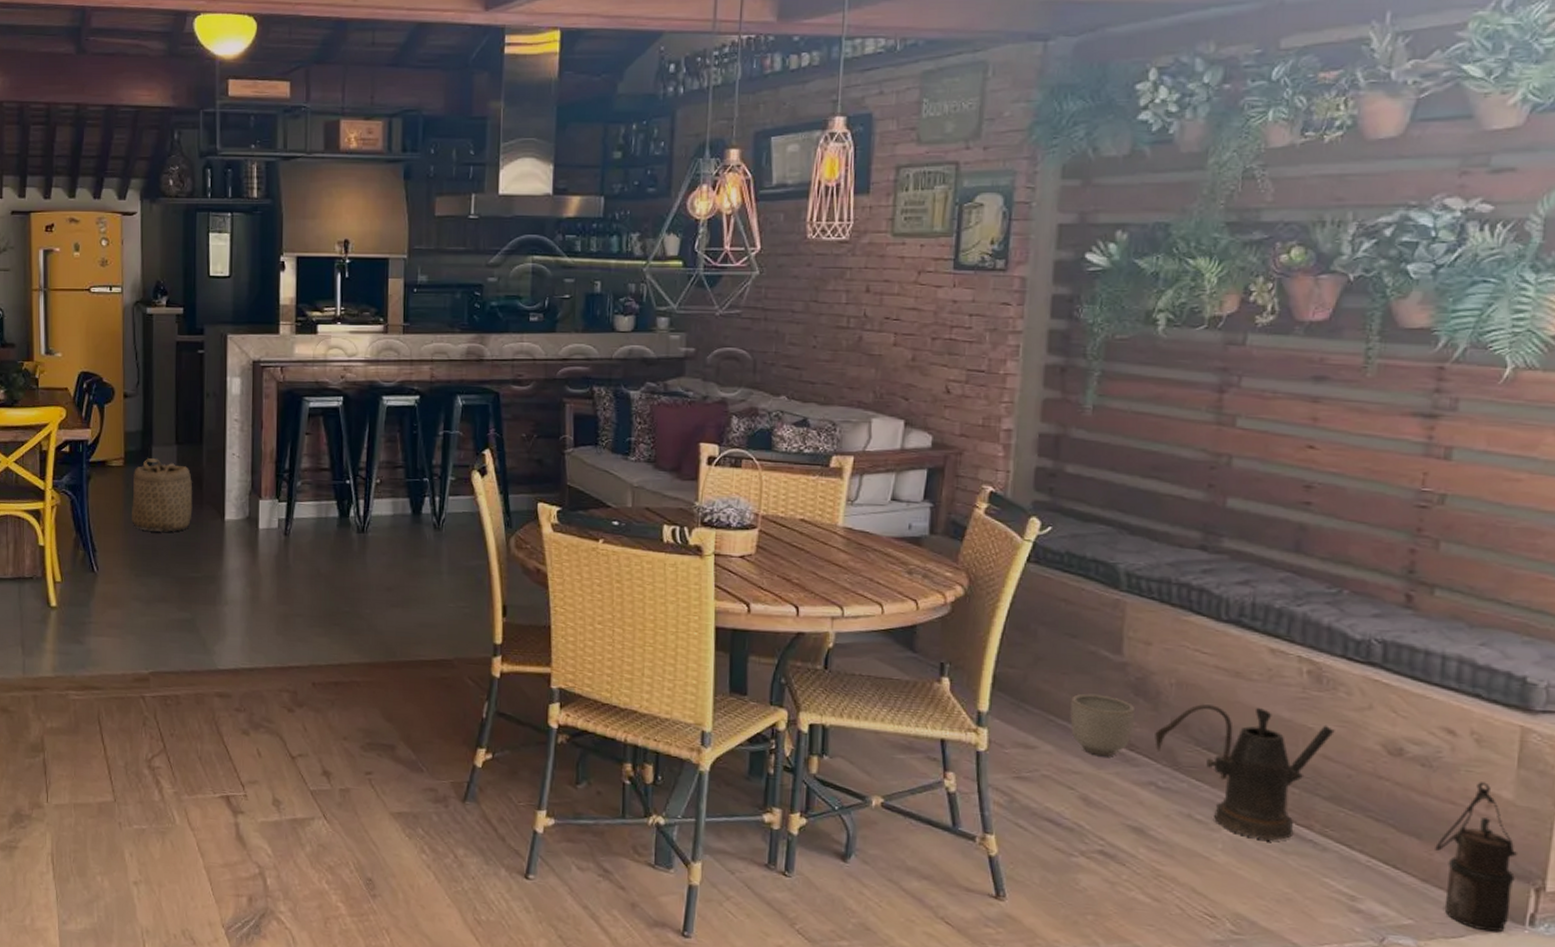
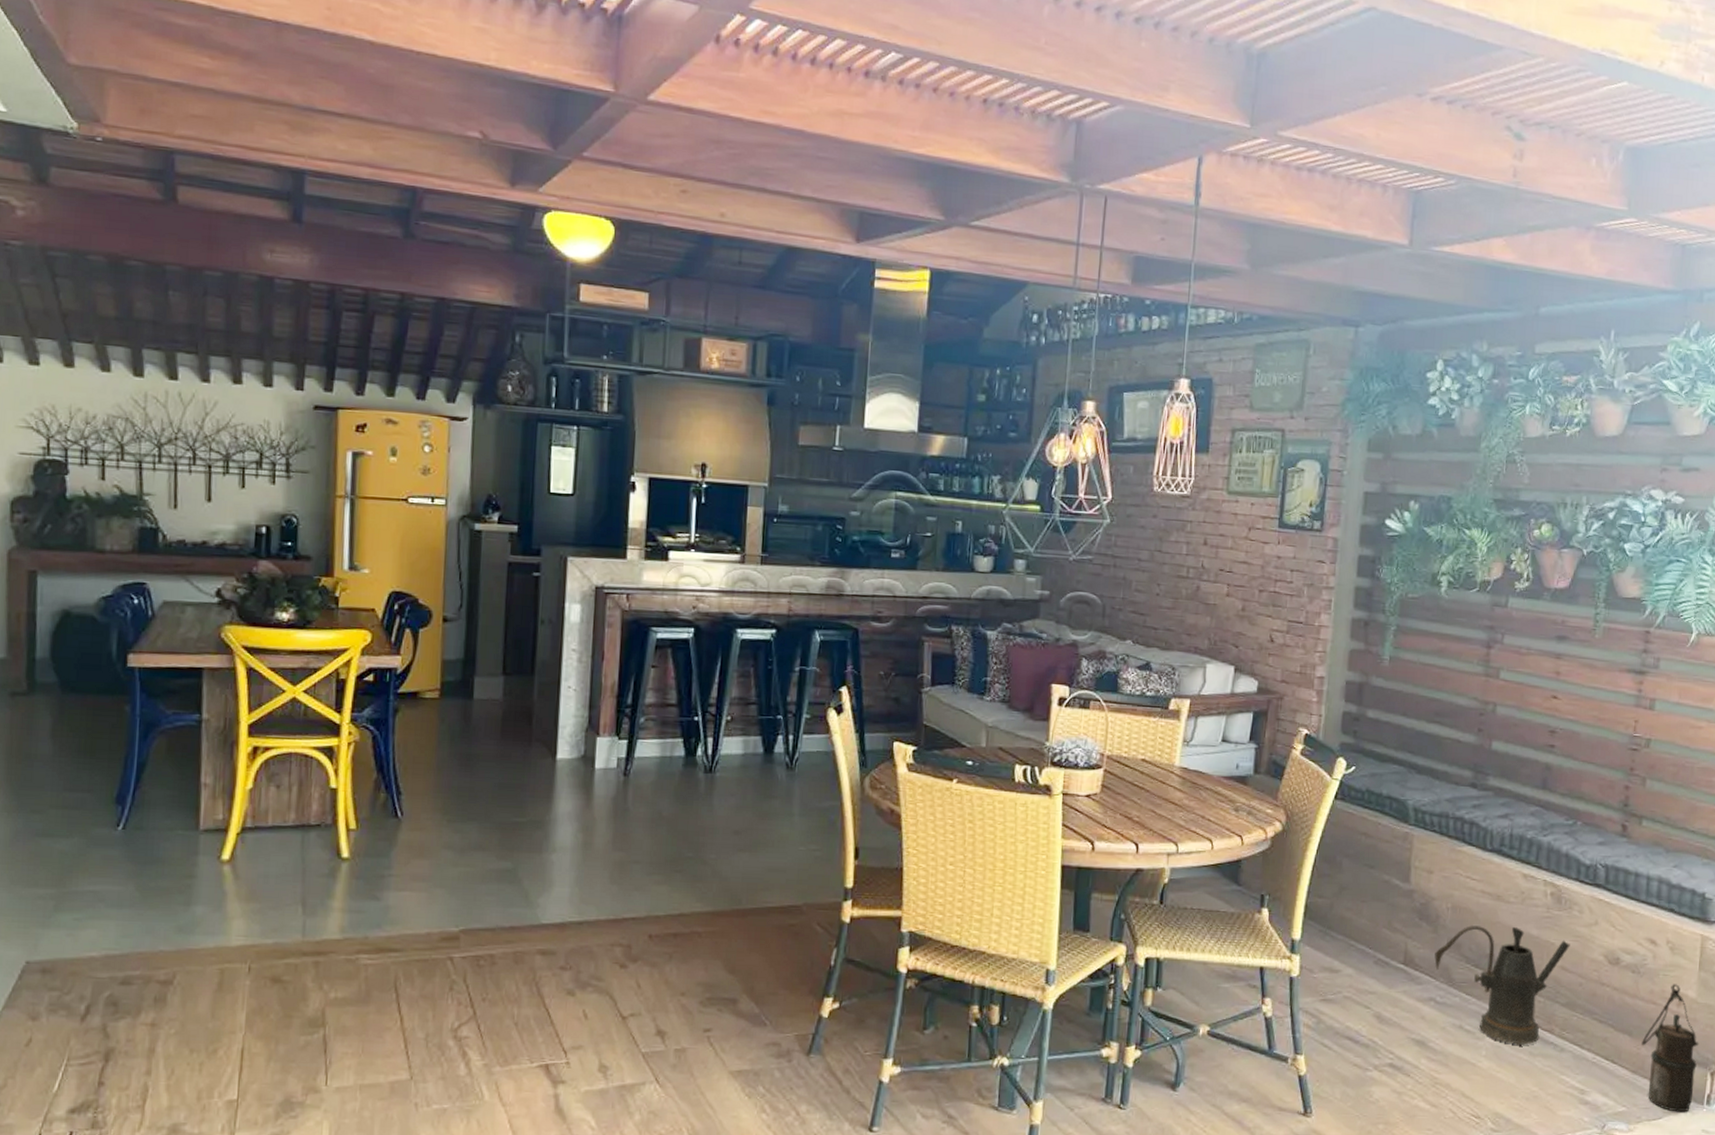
basket: present [132,458,193,532] -> none [446,690,521,772]
planter: present [1070,693,1136,756] -> none [1367,919,1420,976]

